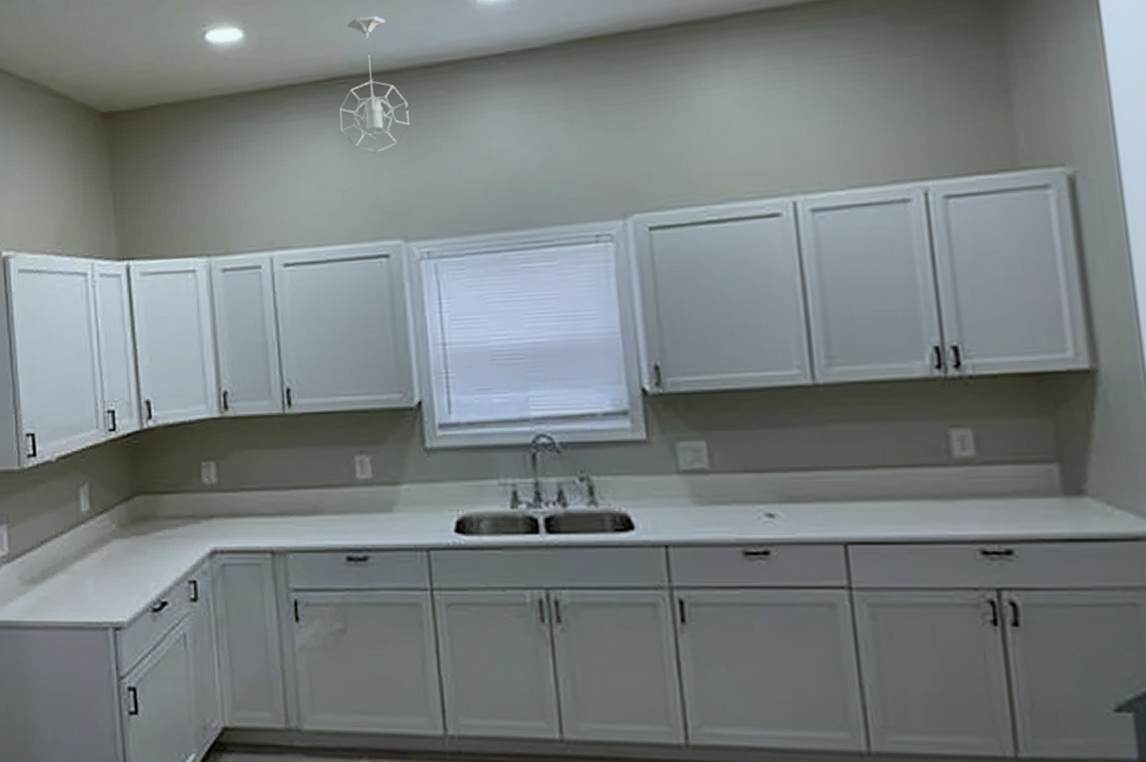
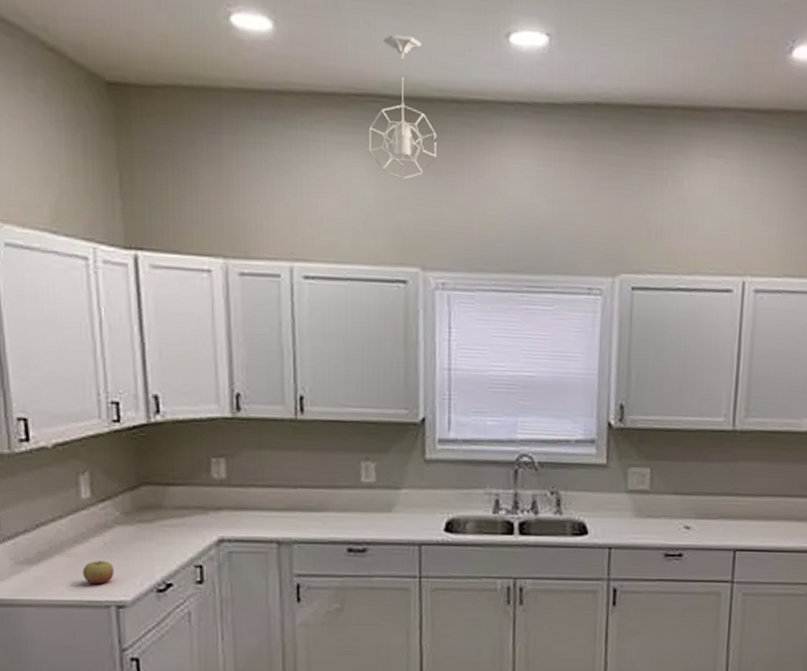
apple: none [82,577,111,604] -> present [83,560,114,585]

